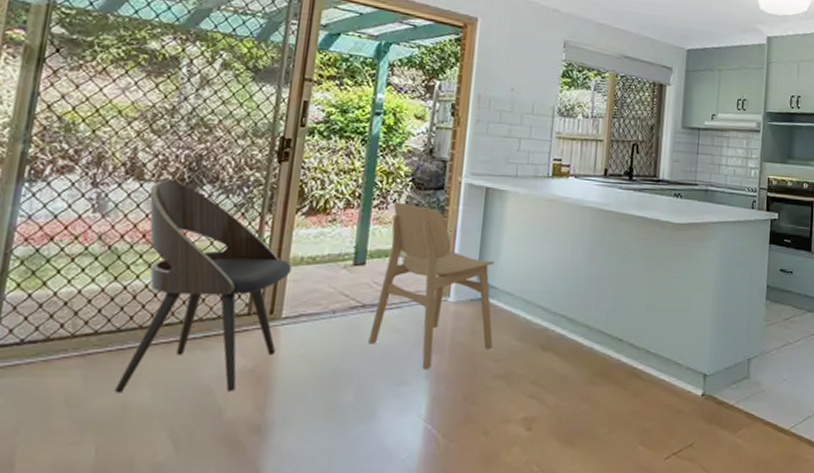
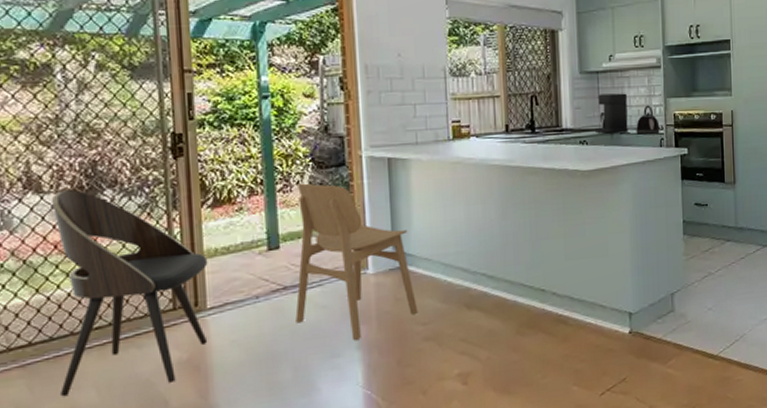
coffee maker: none [689,150,725,192] -> present [594,93,628,135]
kettle: none [730,166,754,195] -> present [636,105,660,135]

